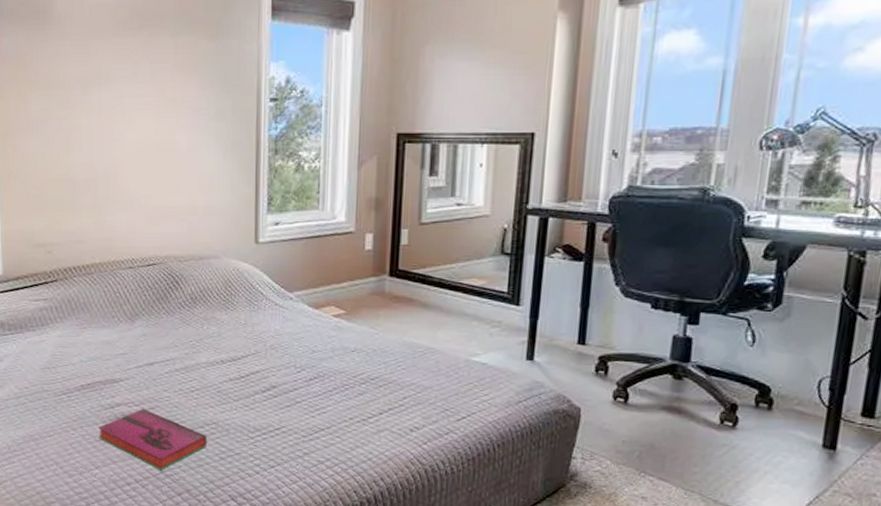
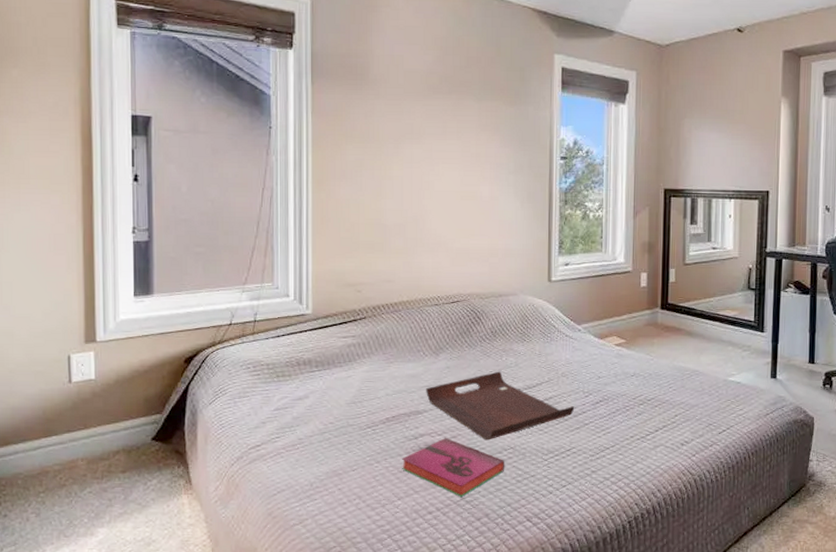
serving tray: none [122,341,285,414] -> present [426,371,575,440]

